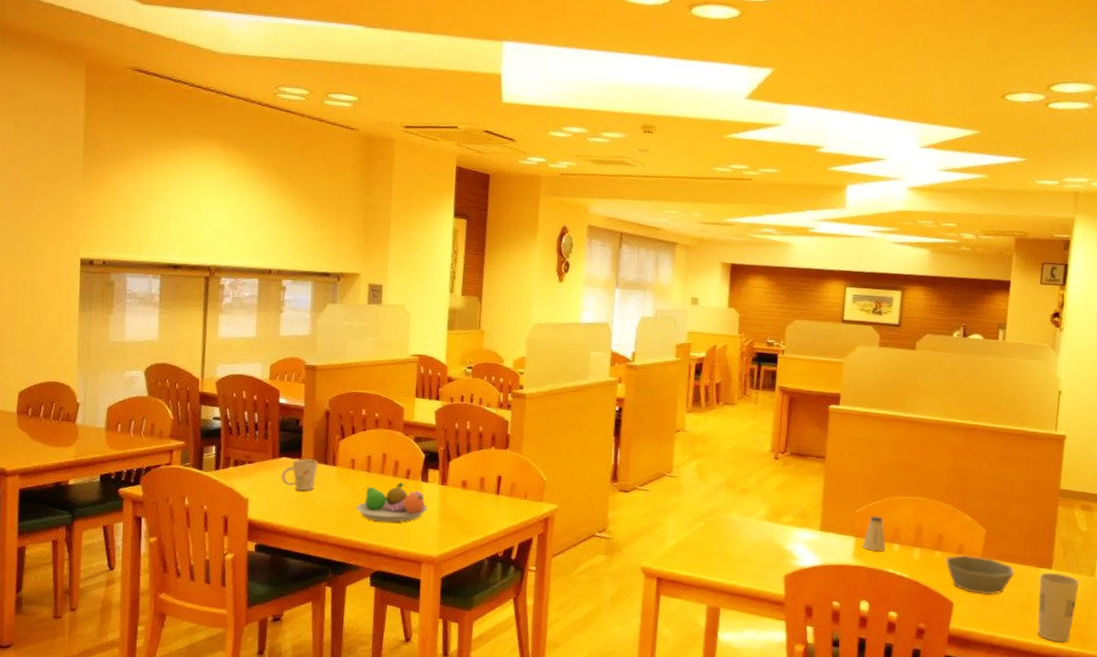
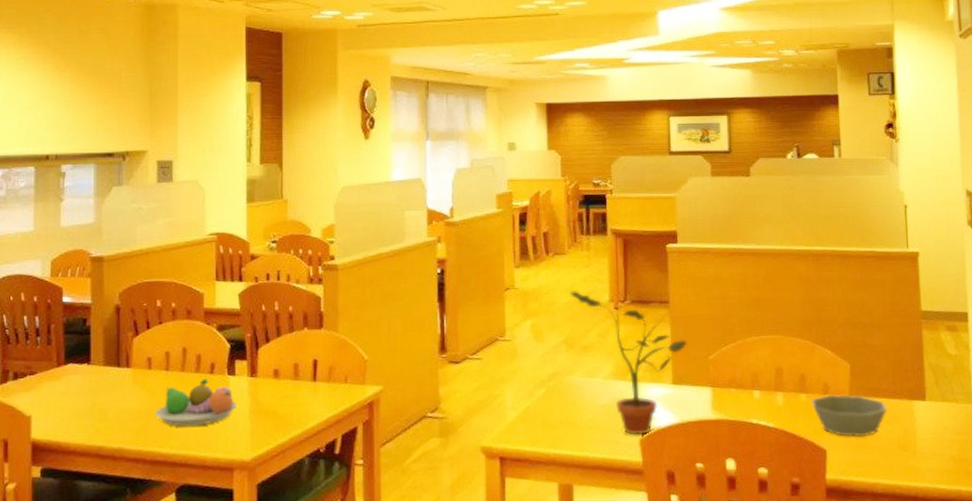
mug: present [281,458,319,491] -> none [68,362,111,400]
potted plant: none [734,439,838,572] -> present [569,291,688,435]
saltshaker: present [862,516,886,551] -> none [720,361,746,401]
cup: present [1037,573,1080,643] -> none [913,403,958,482]

